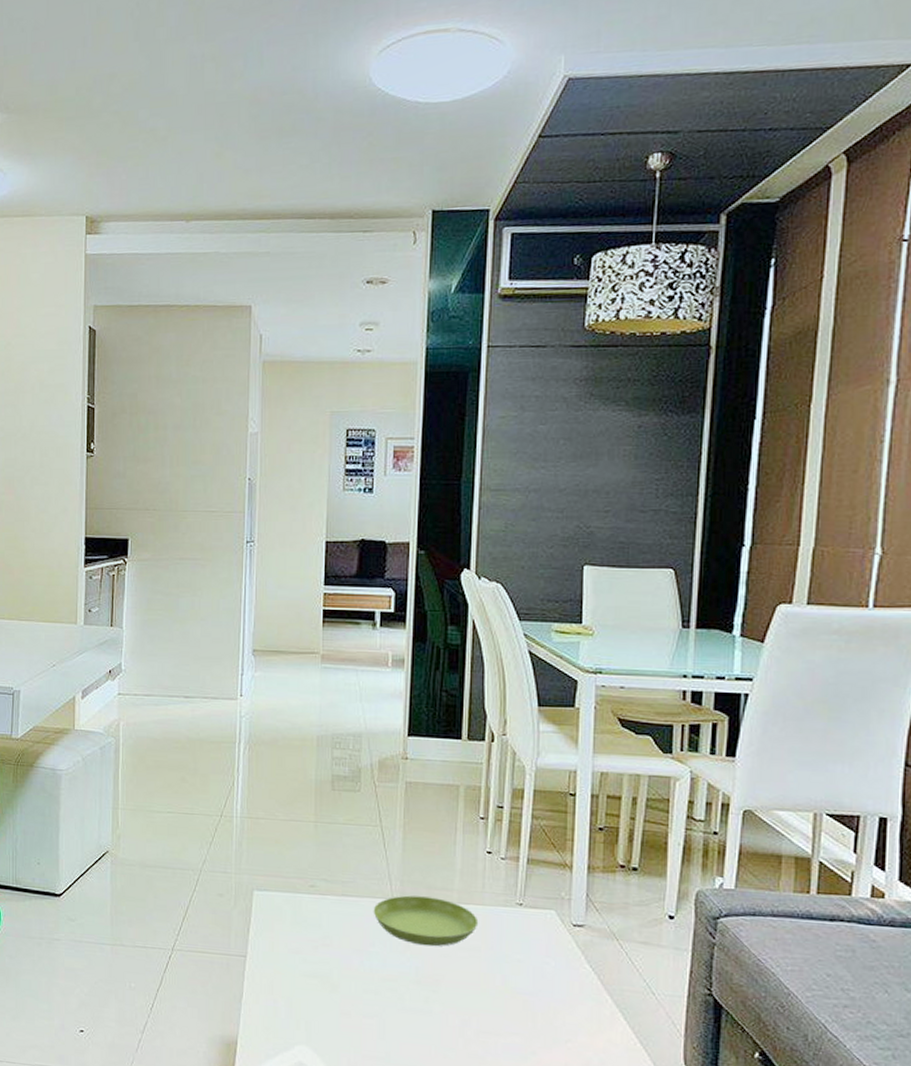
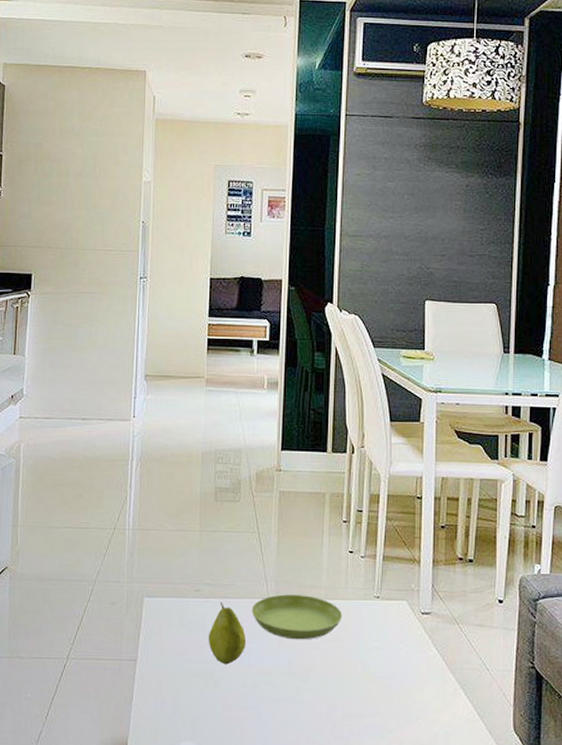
fruit: none [324,899,367,968] -> present [208,601,246,665]

